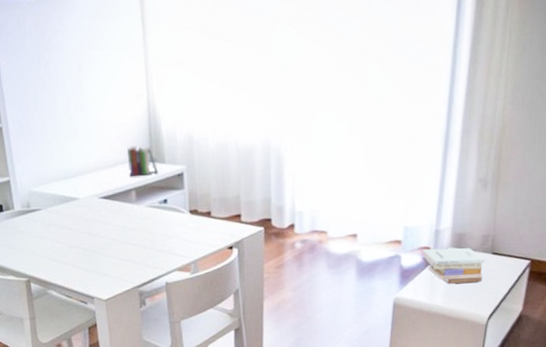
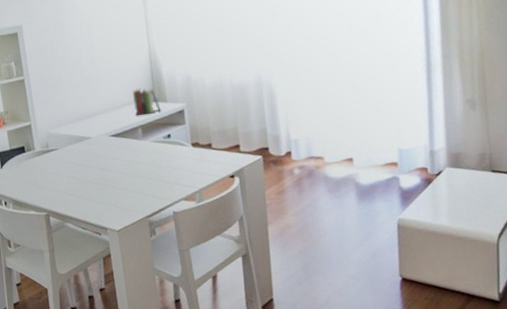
books: present [422,247,485,285] -> none [419,167,486,204]

